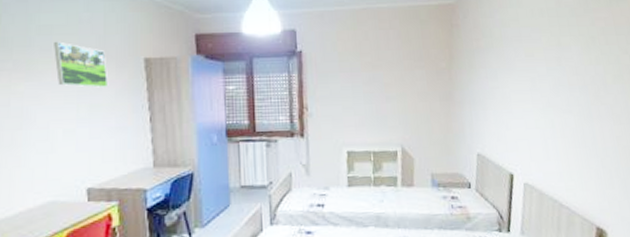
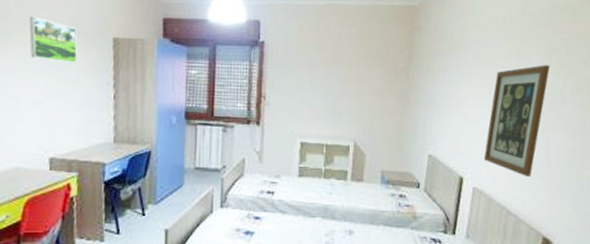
wall art: none [532,54,591,169] -> present [483,65,551,178]

